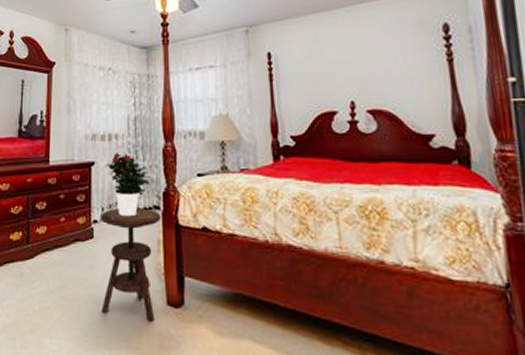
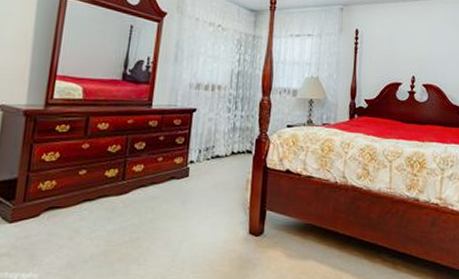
side table: present [101,208,162,322] -> none [190,150,253,248]
potted flower: present [106,153,150,217] -> none [207,102,246,159]

